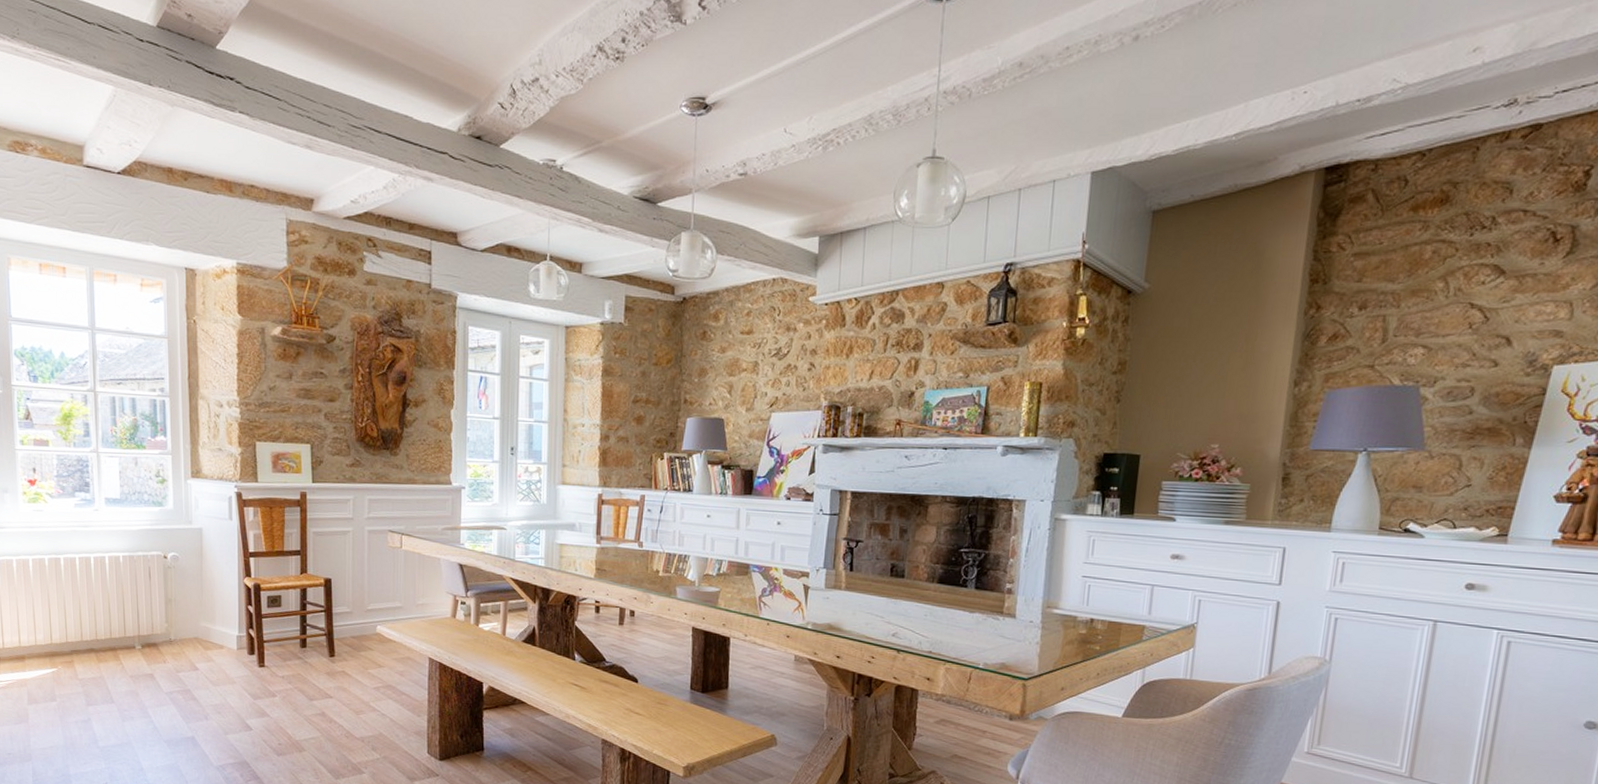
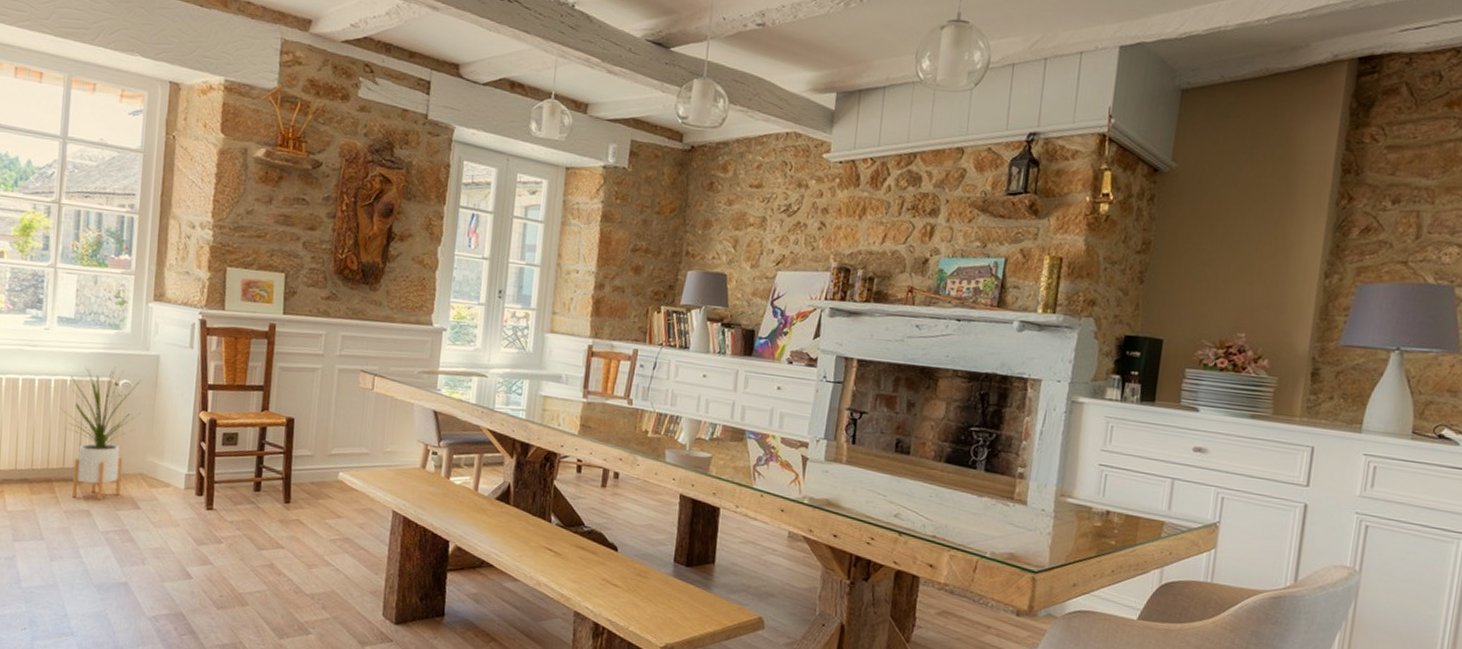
house plant: none [116,541,190,665] -> present [61,366,142,501]

